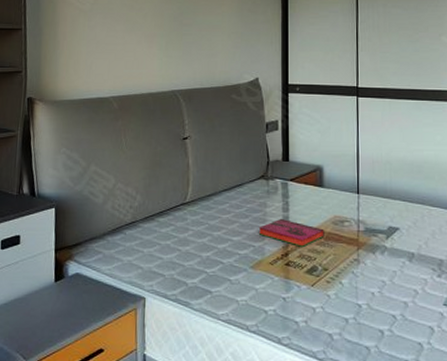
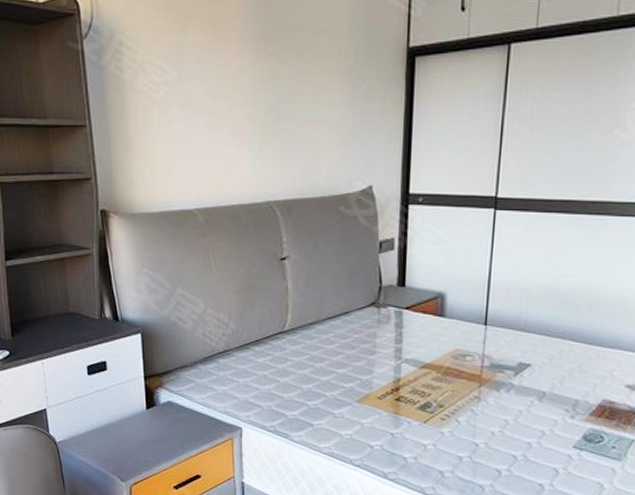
hardback book: present [258,218,324,247] -> none [366,350,442,382]

